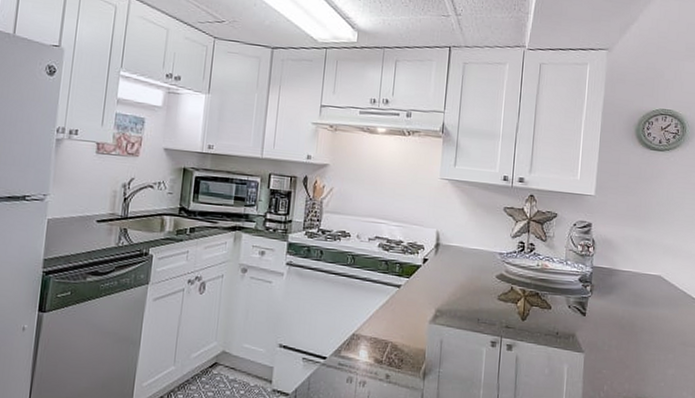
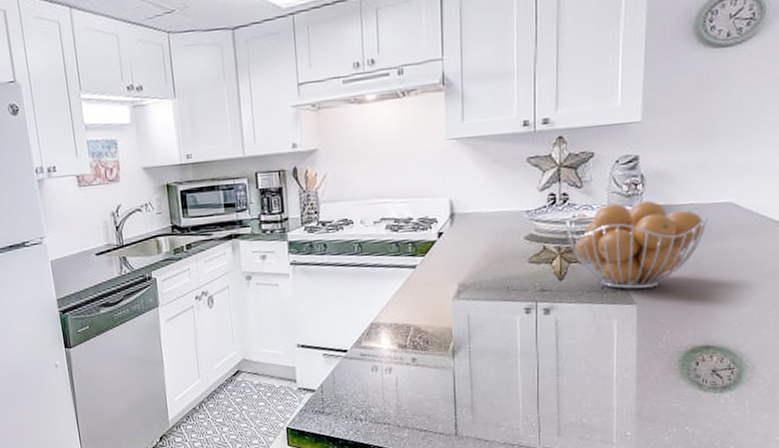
fruit basket: none [530,259,643,340] -> present [565,200,709,289]

